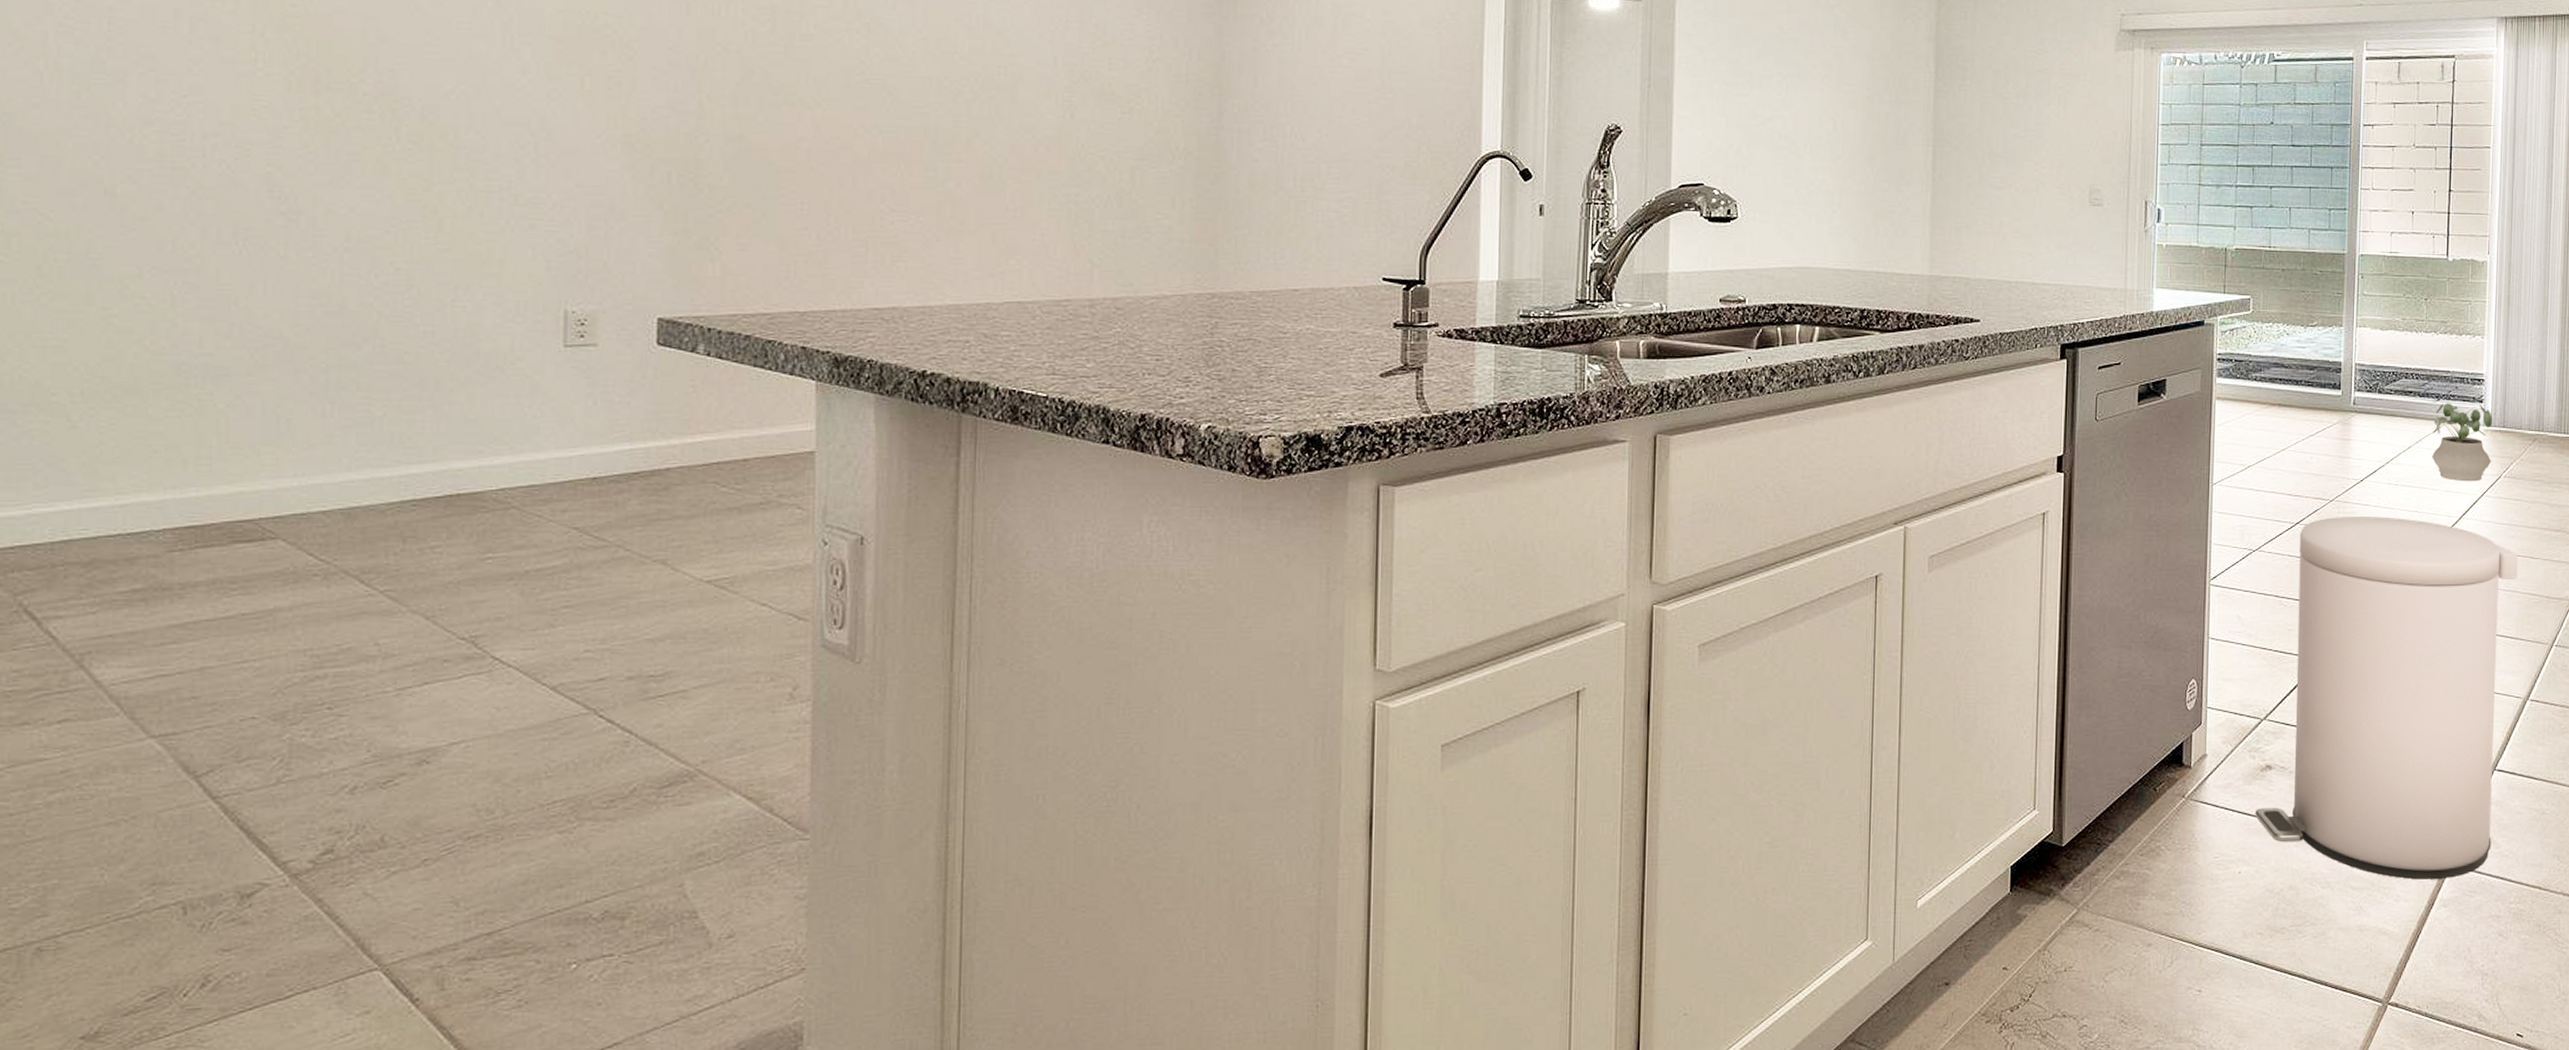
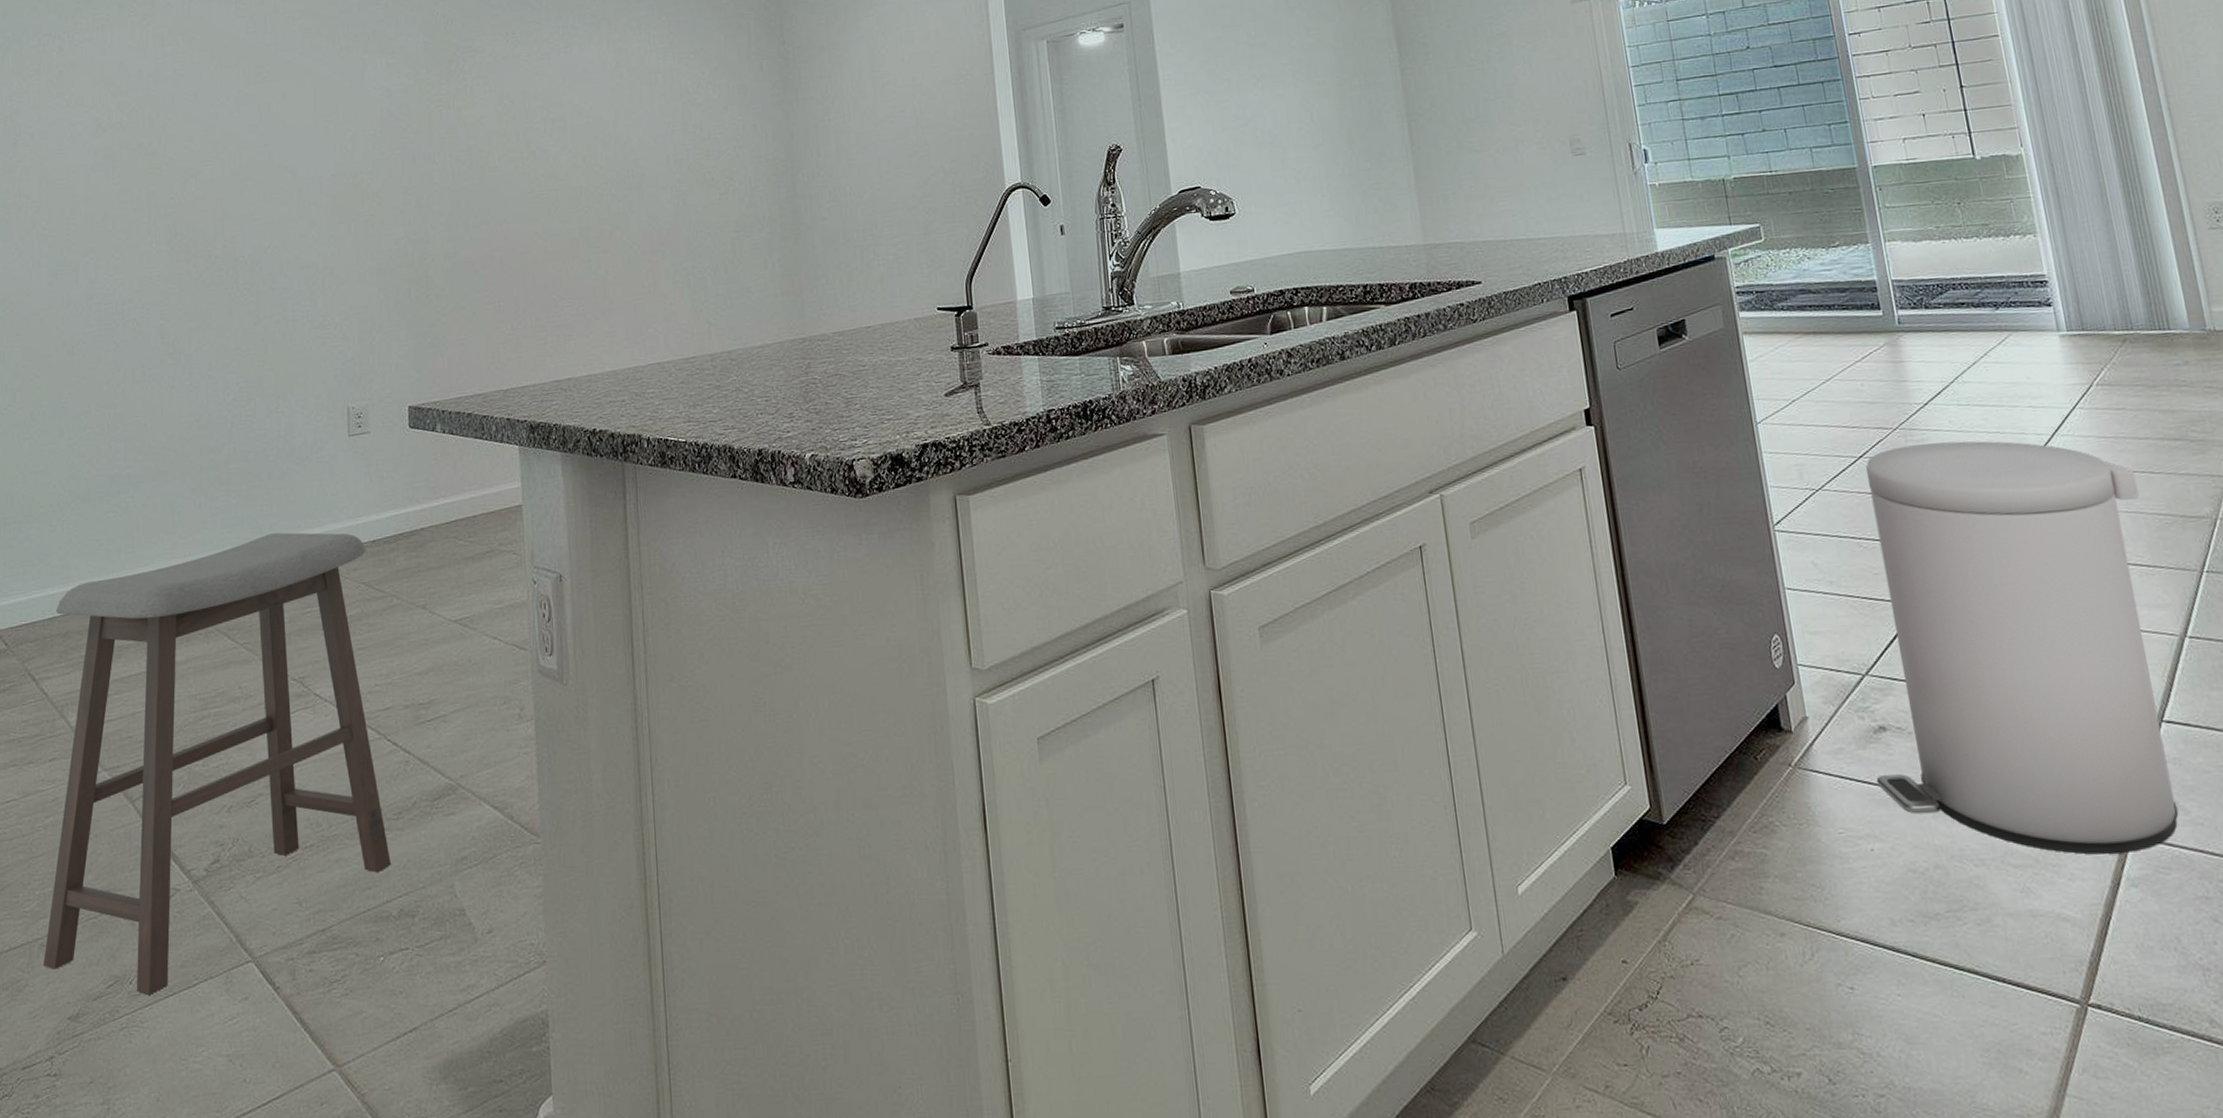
bar stool: none [39,456,594,1009] -> present [43,532,391,995]
potted plant: present [2432,403,2492,482] -> none [1997,308,2077,395]

